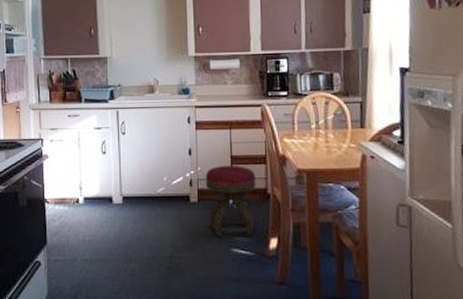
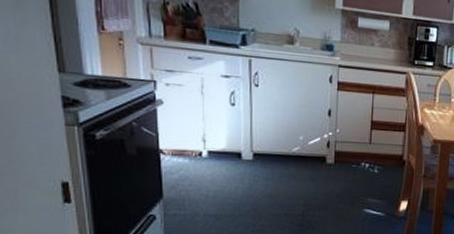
stool: present [205,166,256,237] -> none [343,130,394,199]

